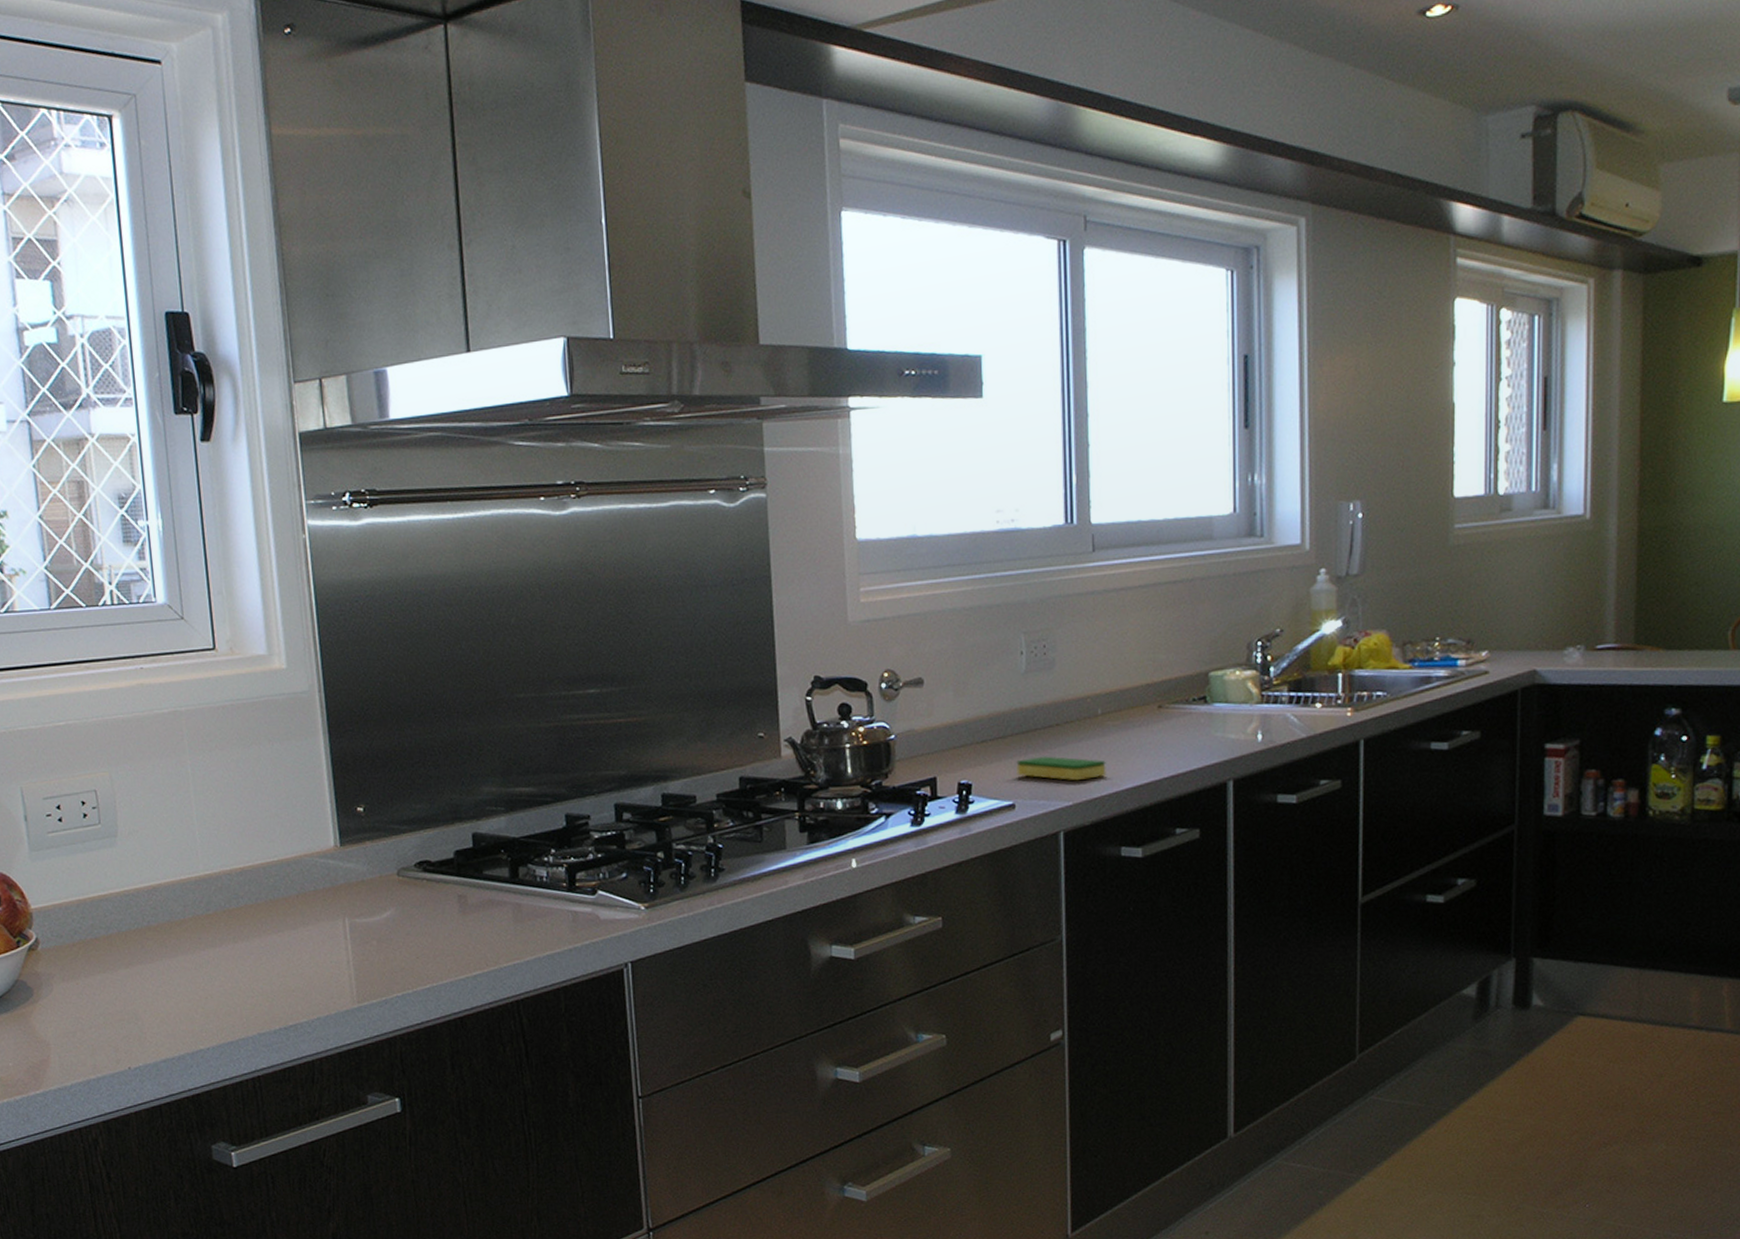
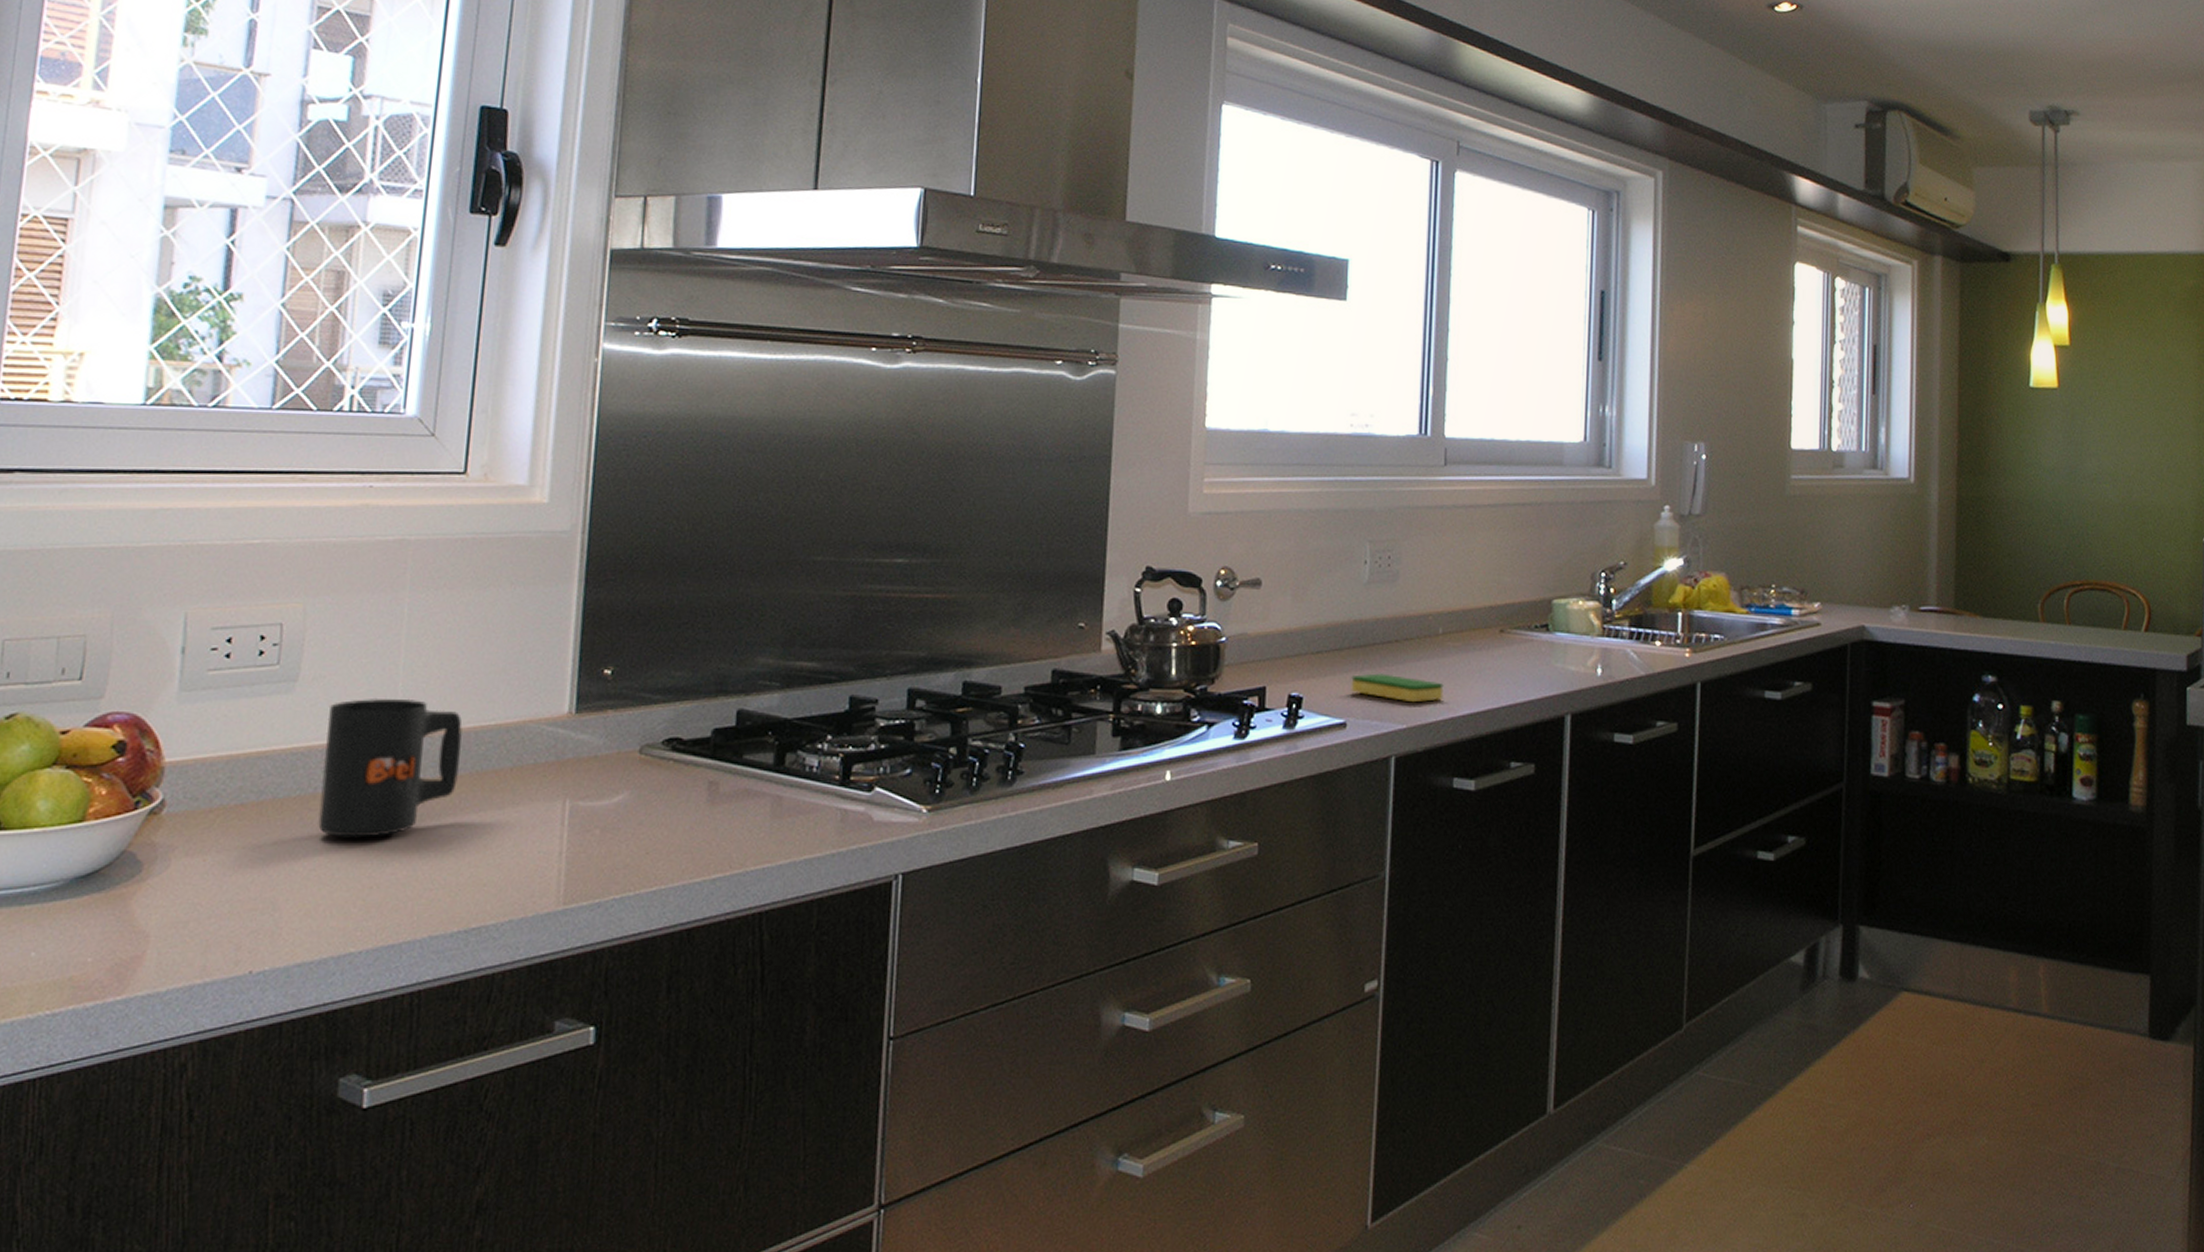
mug: none [146,844,257,960] -> present [318,697,463,838]

